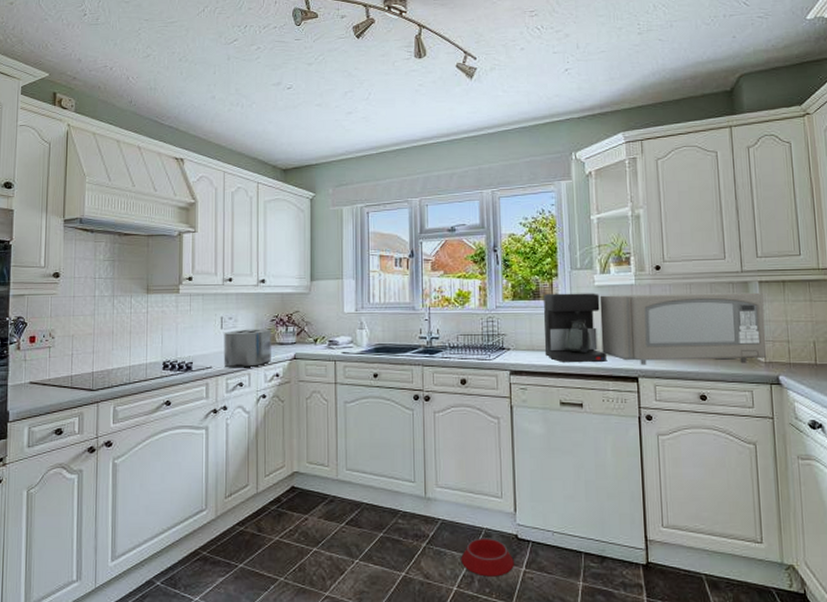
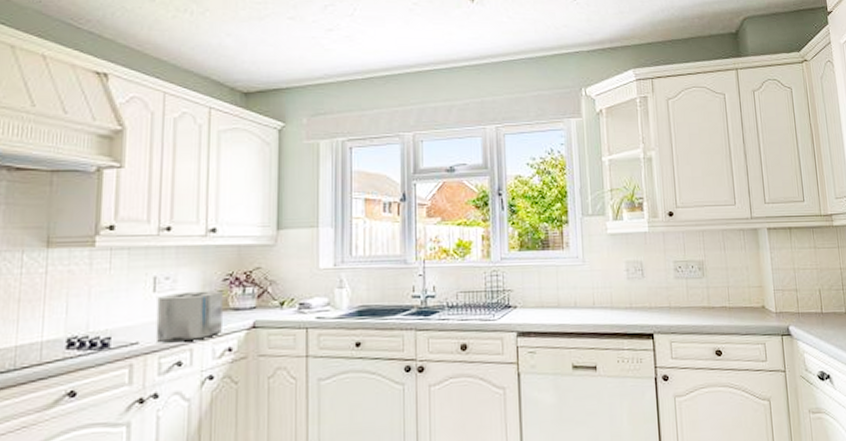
coffee maker: present [543,293,606,363] -> none [553,241,621,321]
microwave: present [599,292,767,365] -> none [612,239,778,320]

